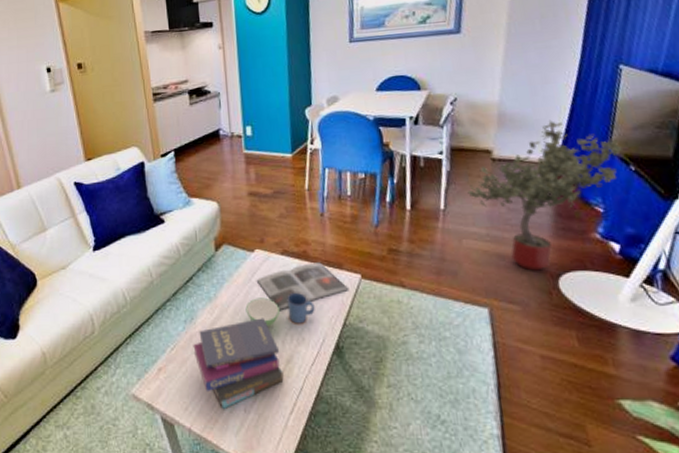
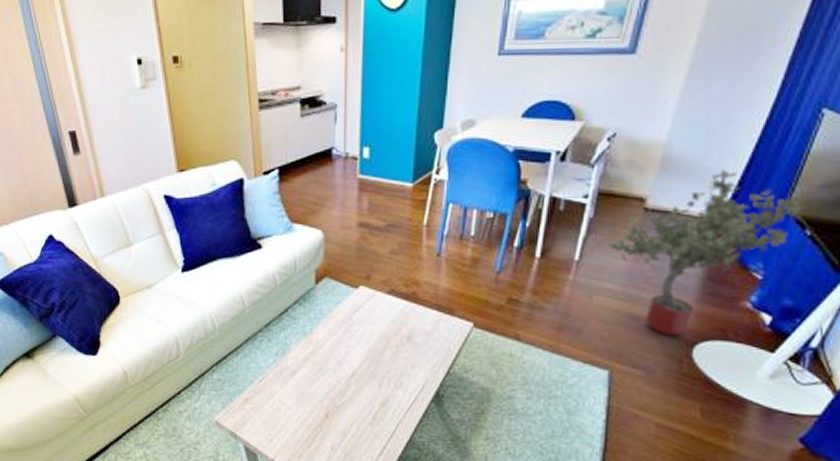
books: present [193,318,284,409] -> none [283,358,376,444]
bowl: present [245,297,281,326] -> none [342,337,381,368]
magazine: present [257,262,349,310] -> none [358,305,458,352]
mug: present [287,292,315,324] -> none [388,334,418,368]

